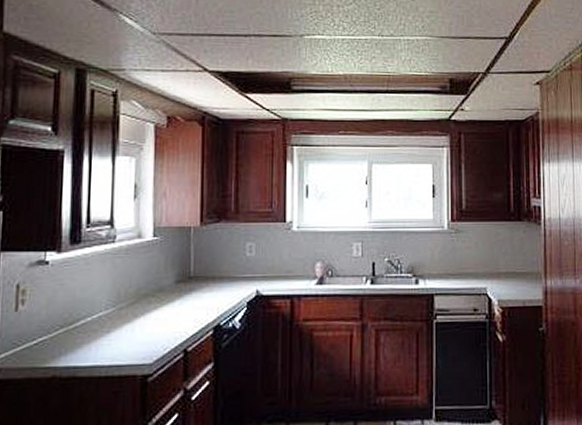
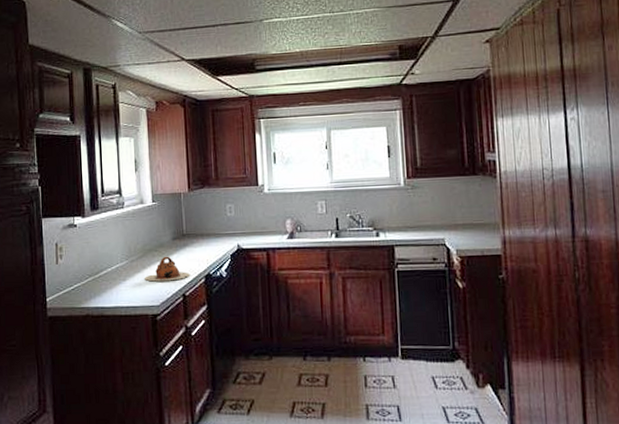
teapot: none [136,303,195,334] -> present [145,256,190,282]

